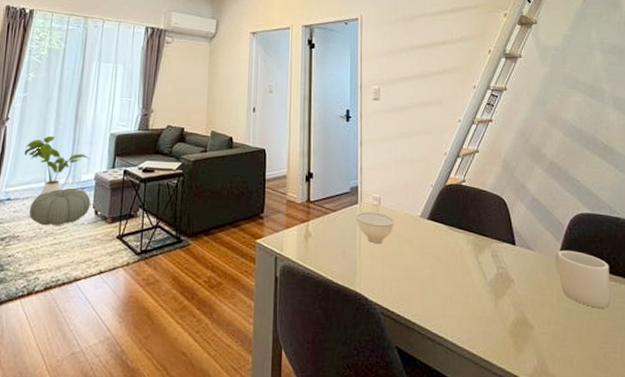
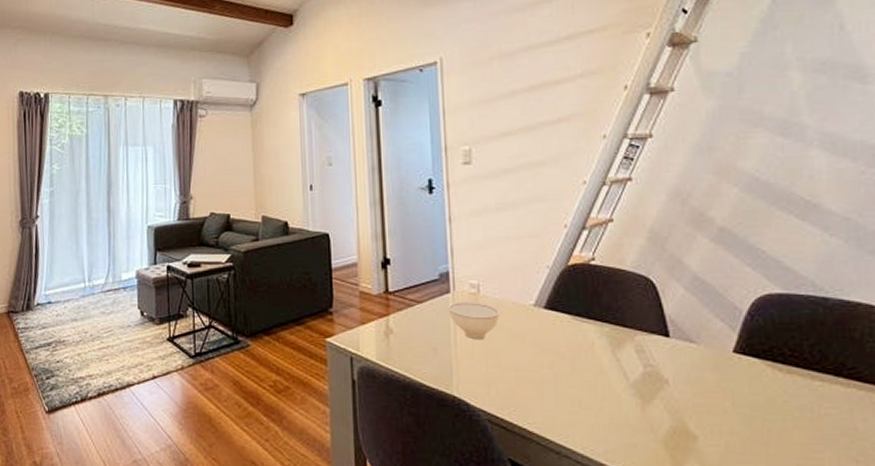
house plant: present [24,135,90,195] -> none [59,232,129,297]
pouf: present [29,188,91,226] -> none [71,289,135,329]
mug: present [554,251,611,308] -> none [727,343,814,415]

